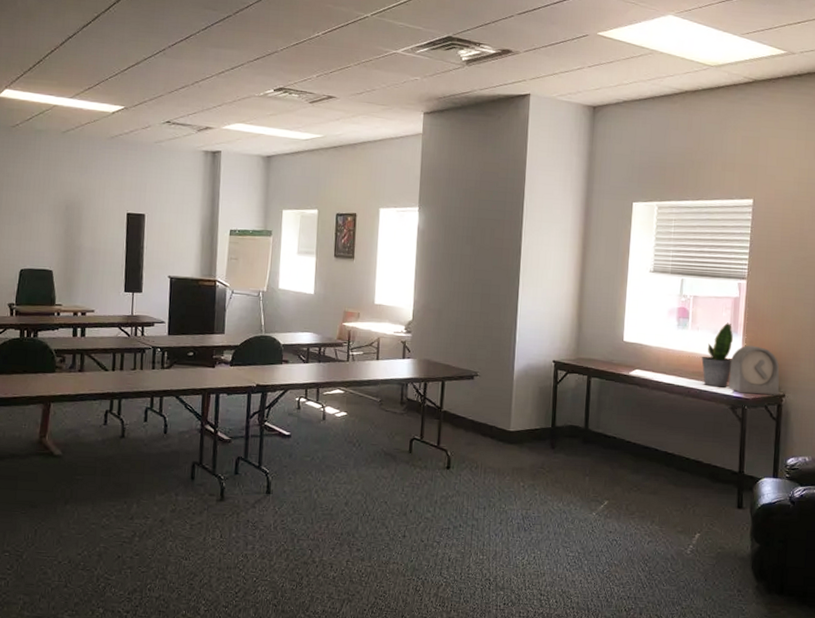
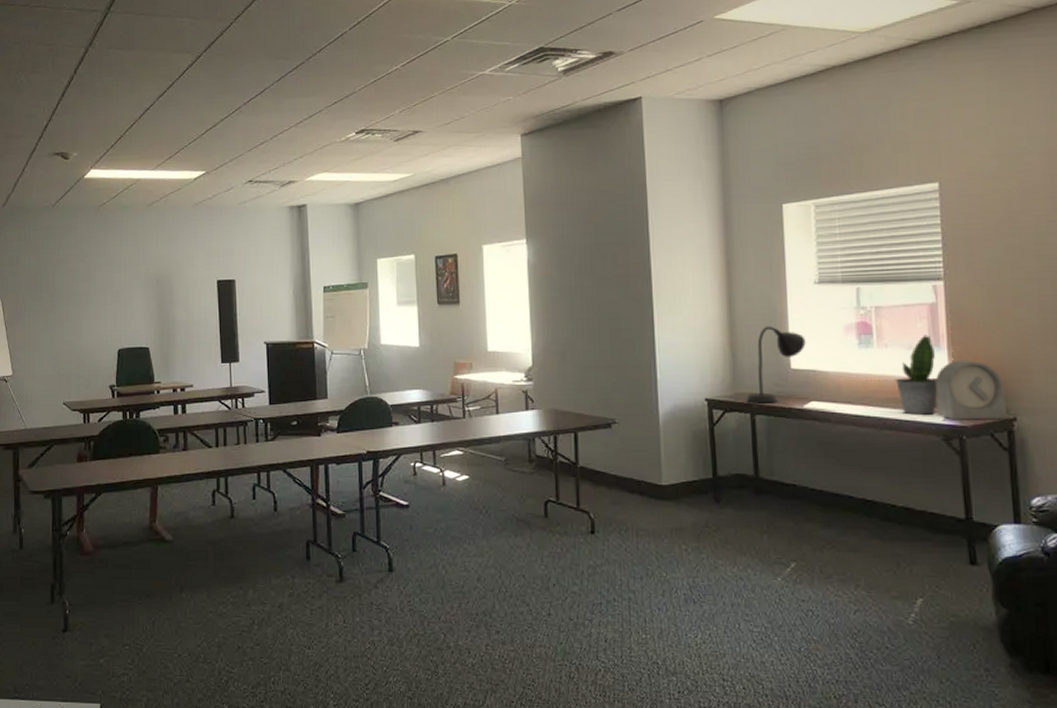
desk lamp: none [586,303,638,369] -> present [747,325,806,404]

